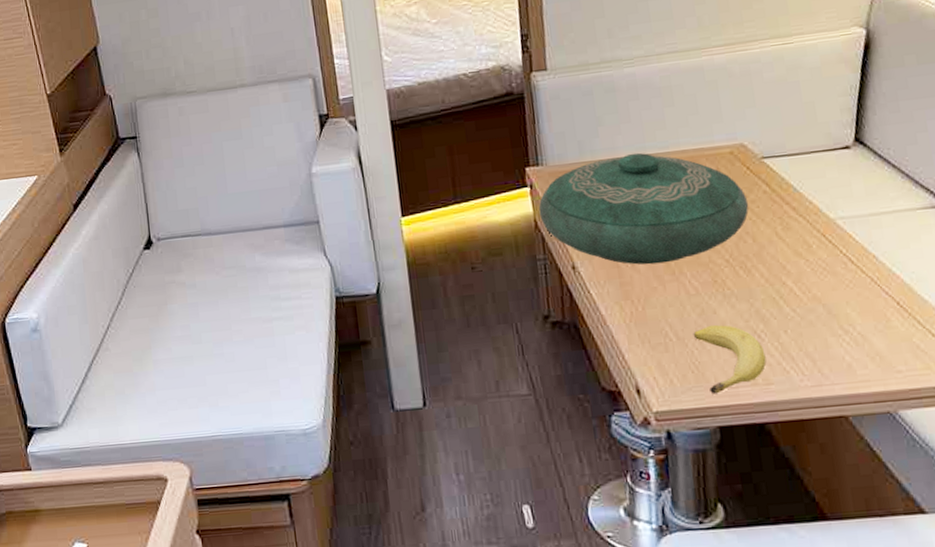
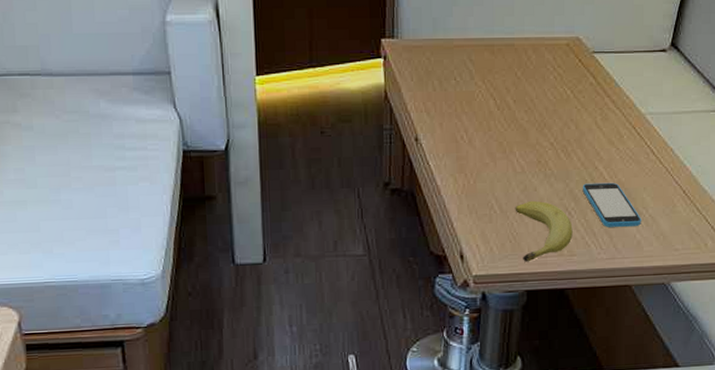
decorative bowl: present [538,152,749,265] -> none [390,35,576,142]
smartphone: none [770,298,849,350] -> present [582,182,641,227]

